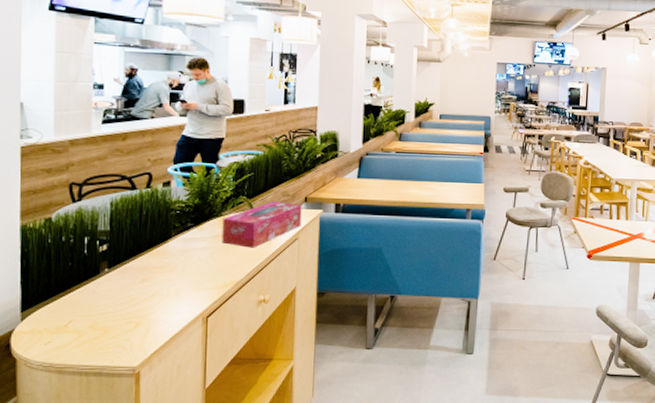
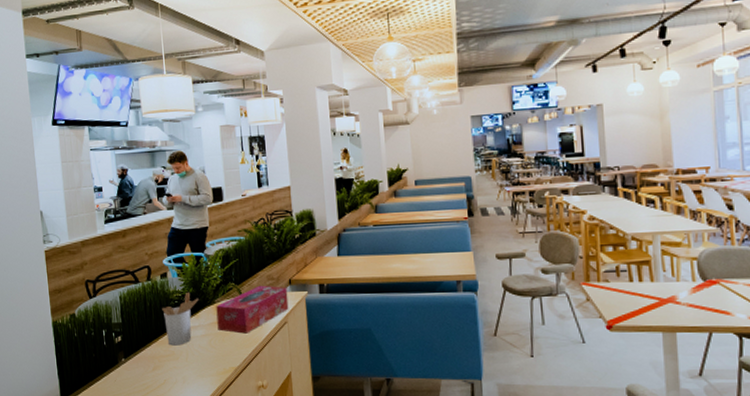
utensil holder: none [160,202,204,257] -> present [162,291,199,346]

